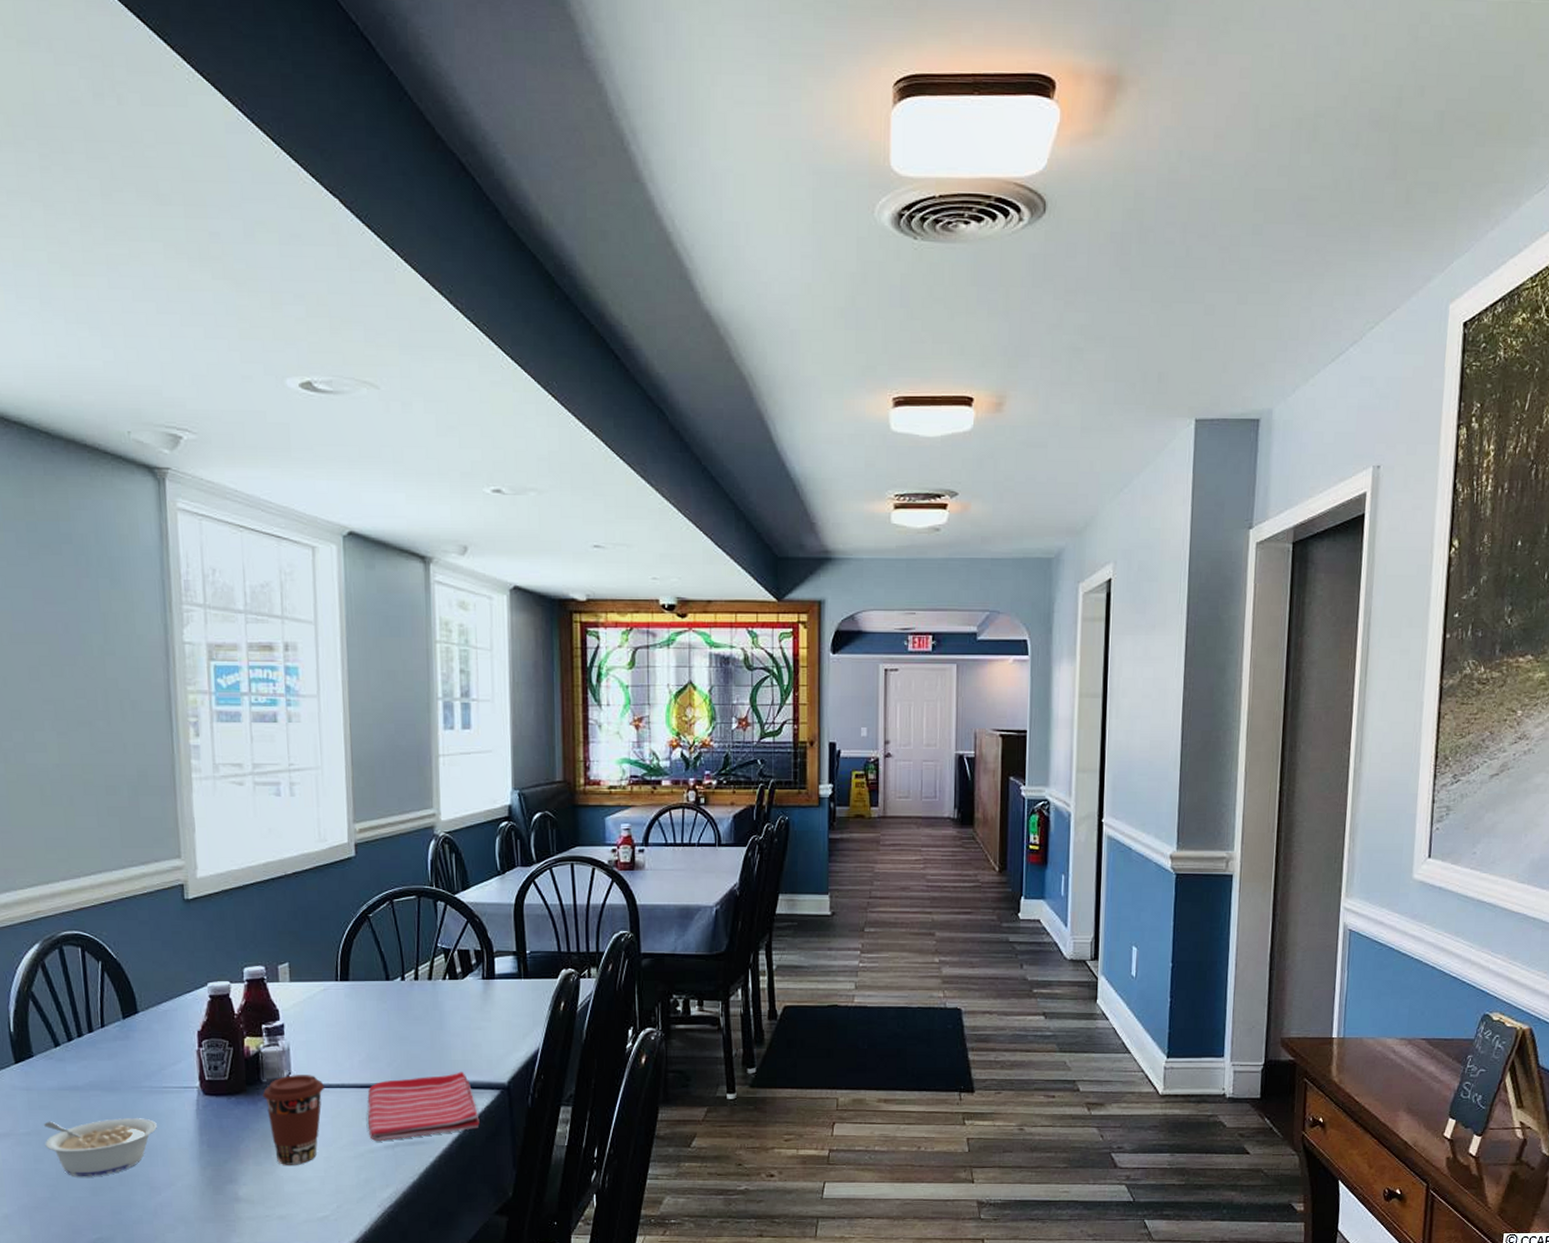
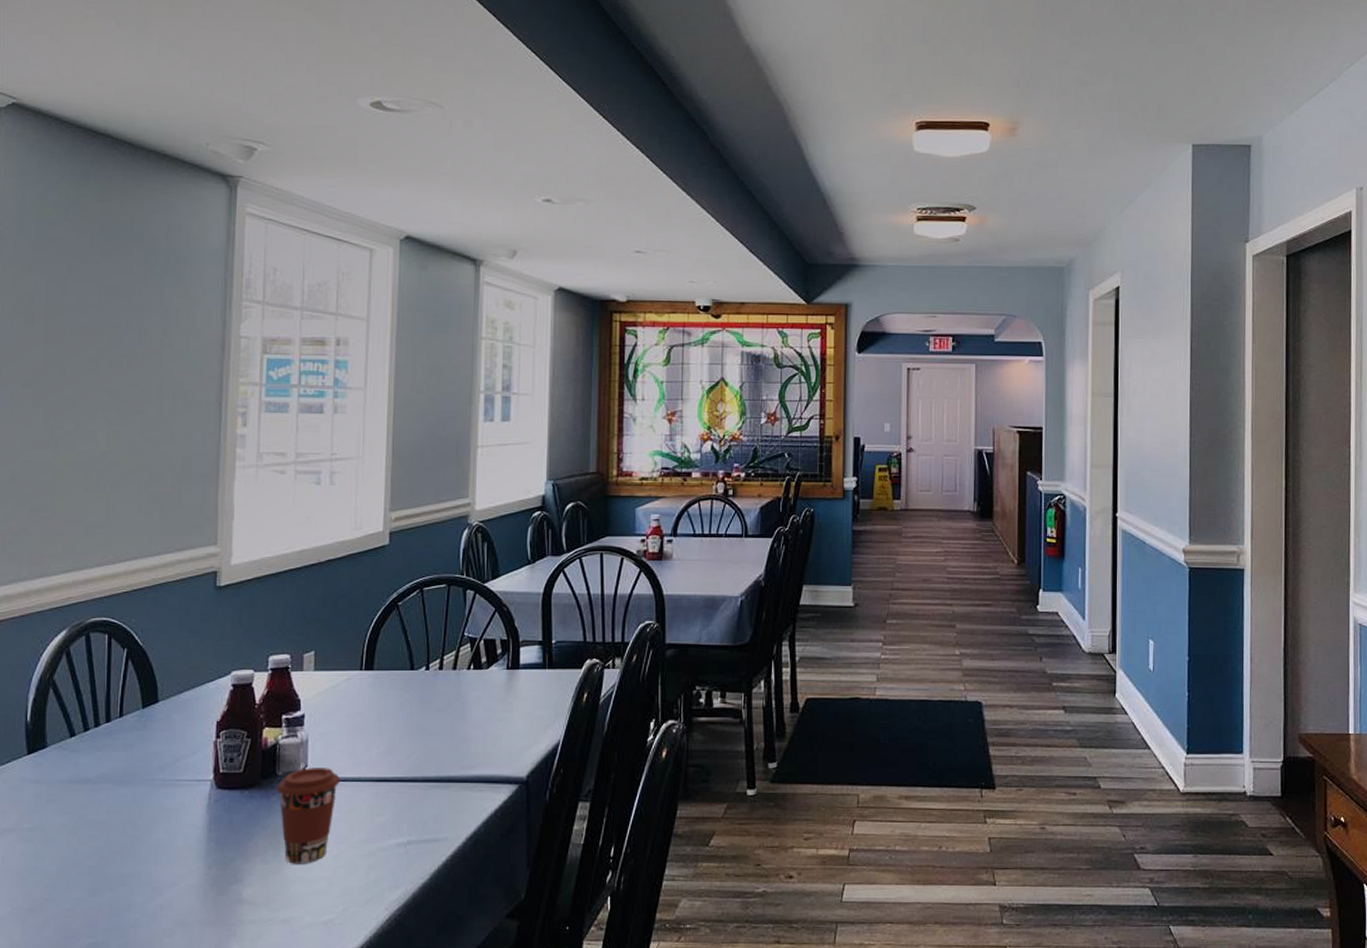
legume: present [43,1118,157,1177] -> none [48,813,165,877]
dish towel: present [367,1072,480,1141] -> none [381,765,496,838]

